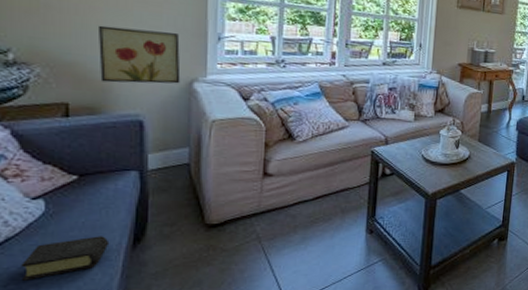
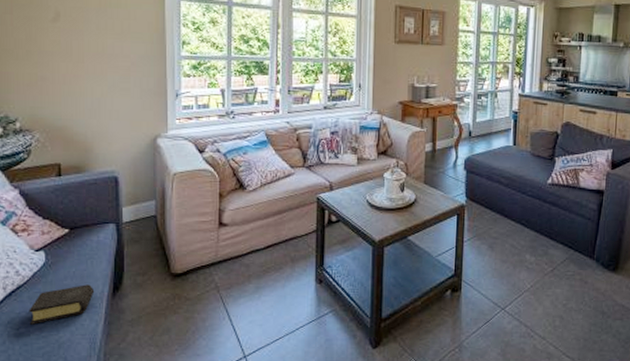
wall art: present [97,25,181,84] -> none [80,91,146,143]

